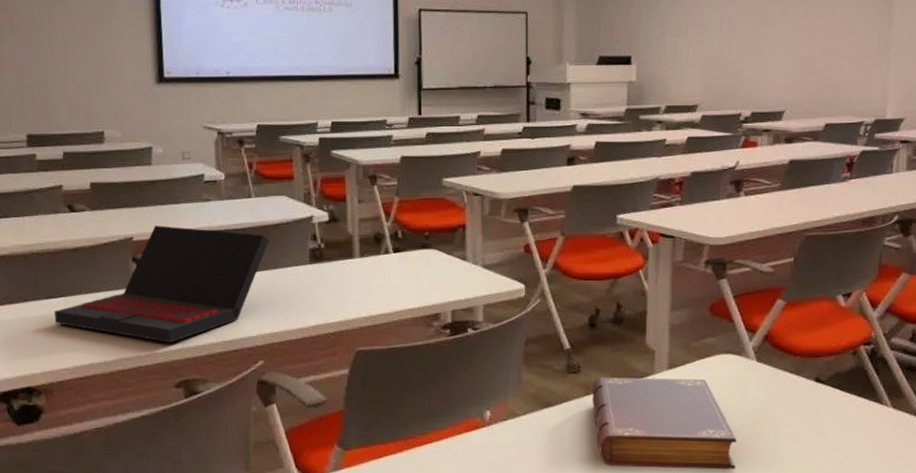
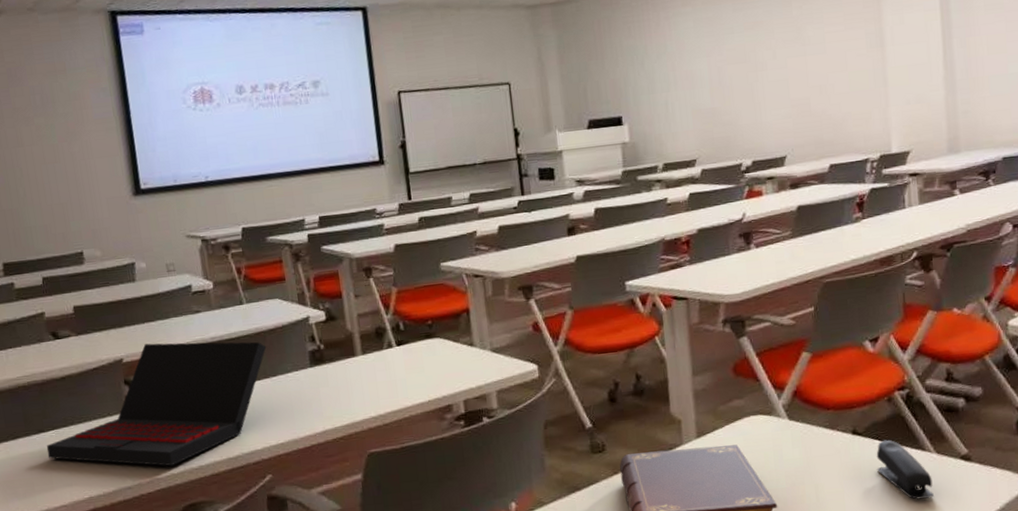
stapler: none [834,390,886,449] -> present [876,439,935,500]

